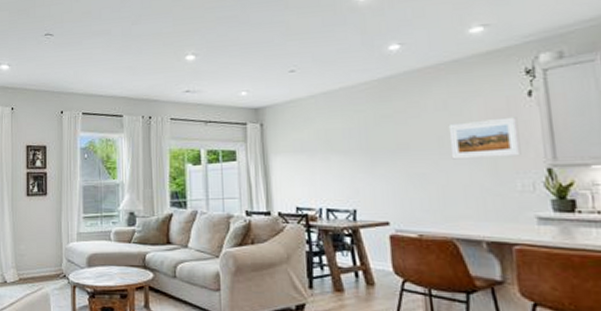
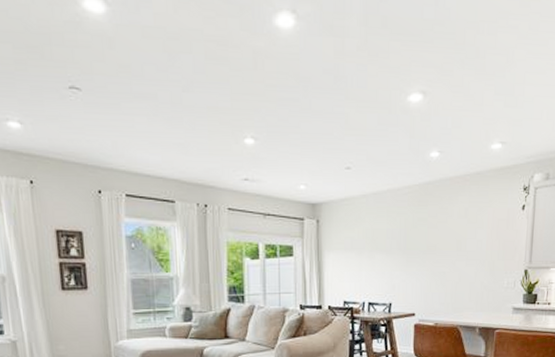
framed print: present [448,117,521,160] -> none [465,227,512,261]

